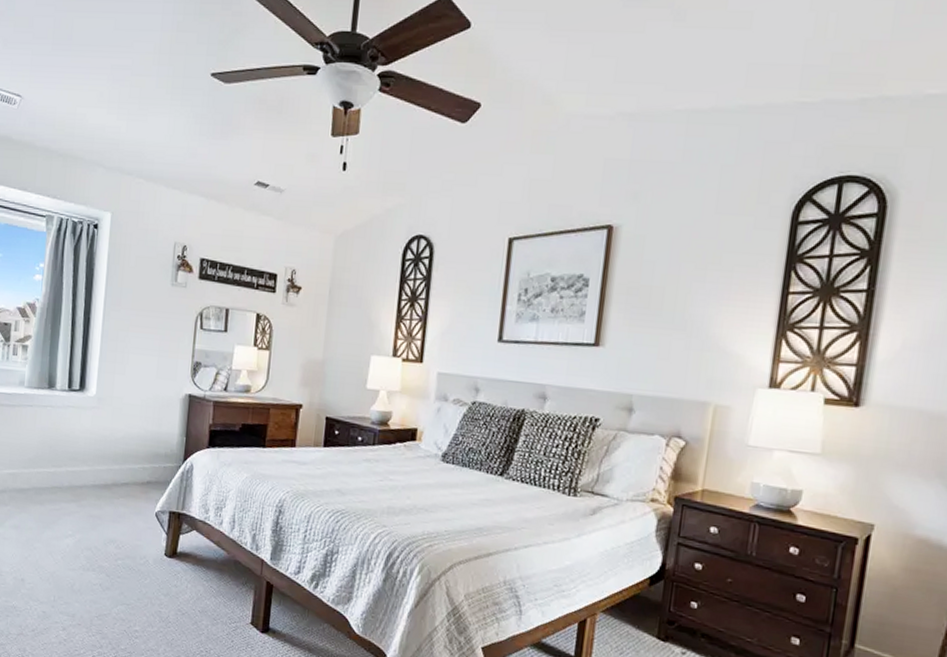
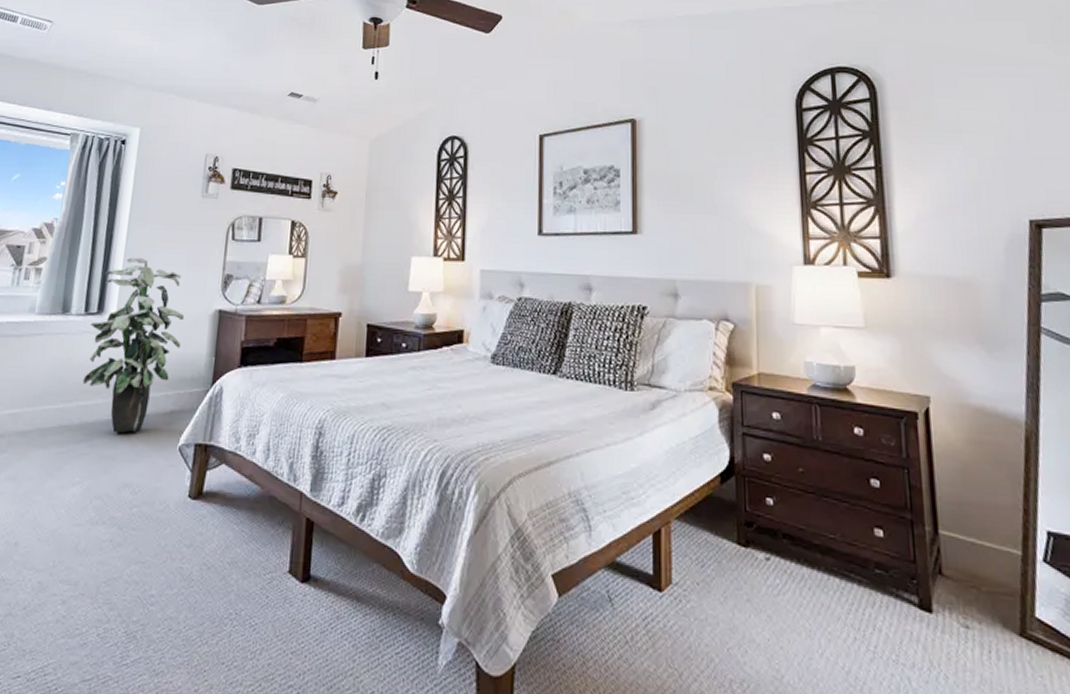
indoor plant: none [70,340,158,497] -> present [82,257,185,433]

